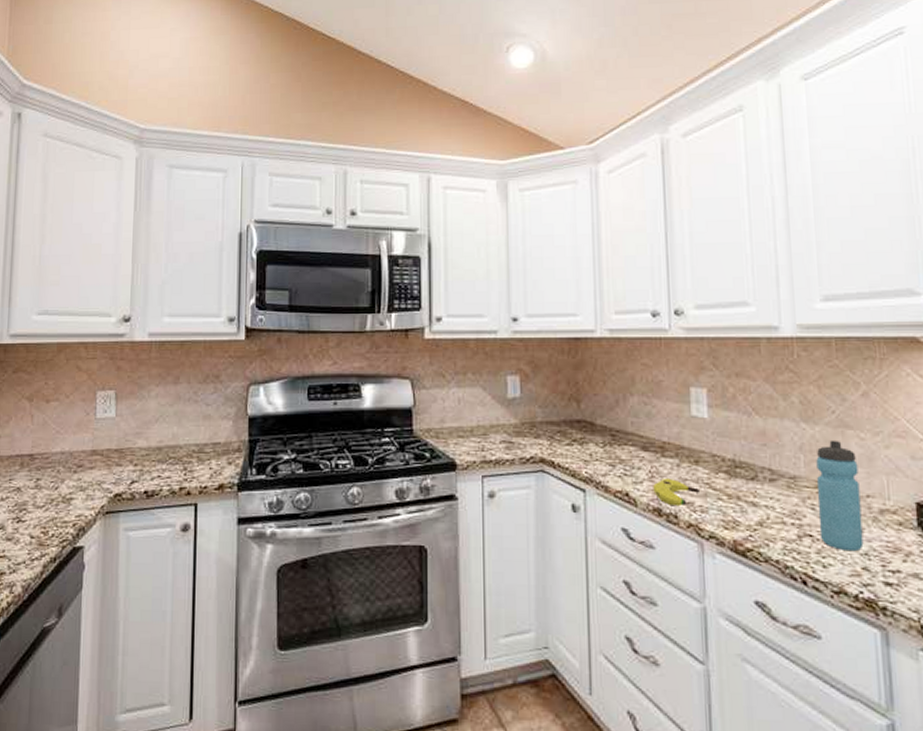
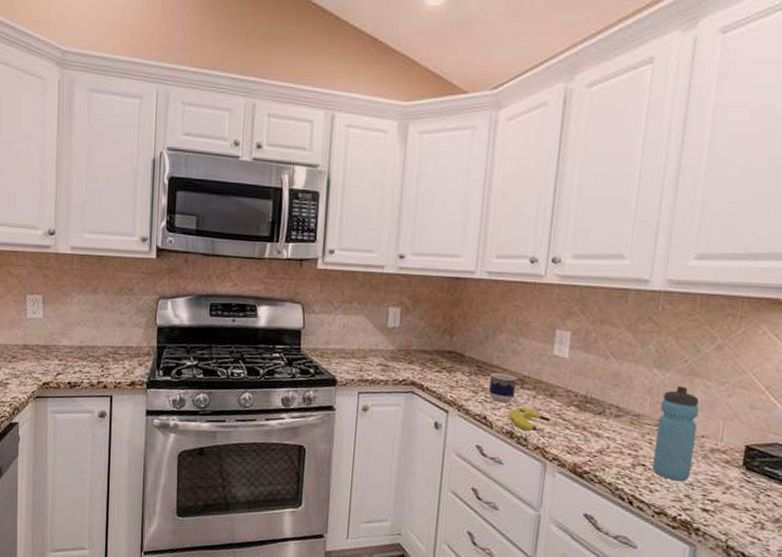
cup: none [626,441,657,476] -> present [489,373,517,404]

